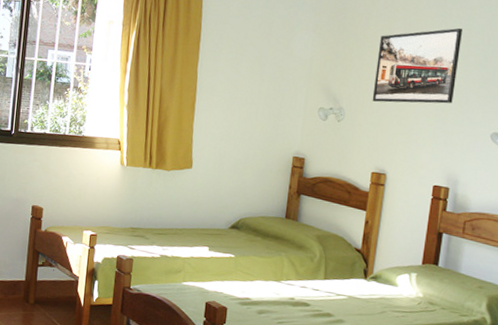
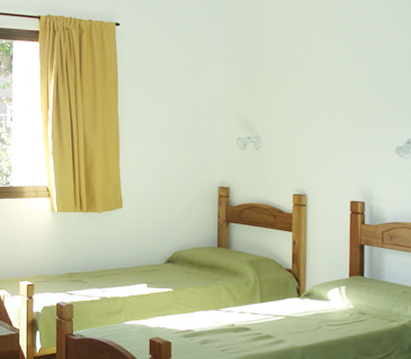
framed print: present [372,27,462,104] -> none [285,53,359,127]

